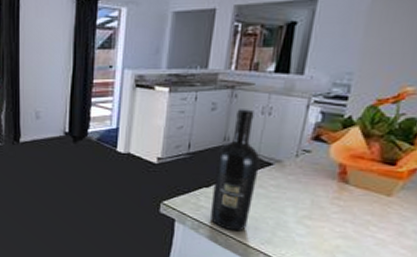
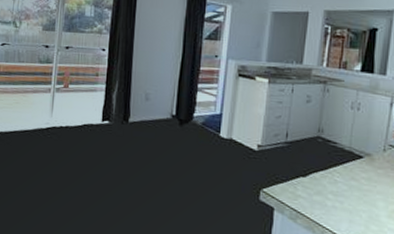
wine bottle: present [211,109,260,231] -> none [308,103,352,224]

